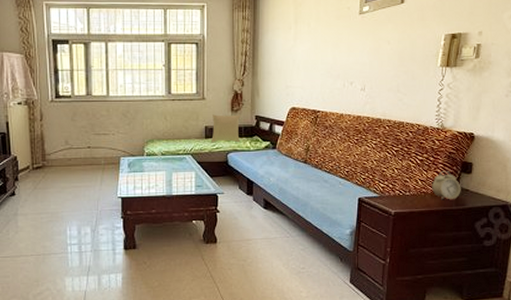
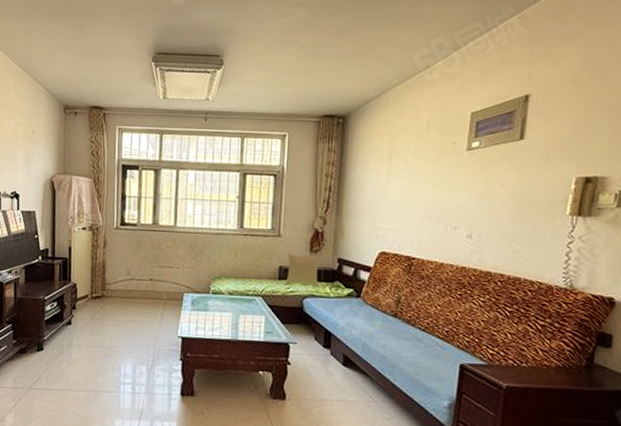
alarm clock: present [431,171,461,200] -> none [555,341,597,378]

